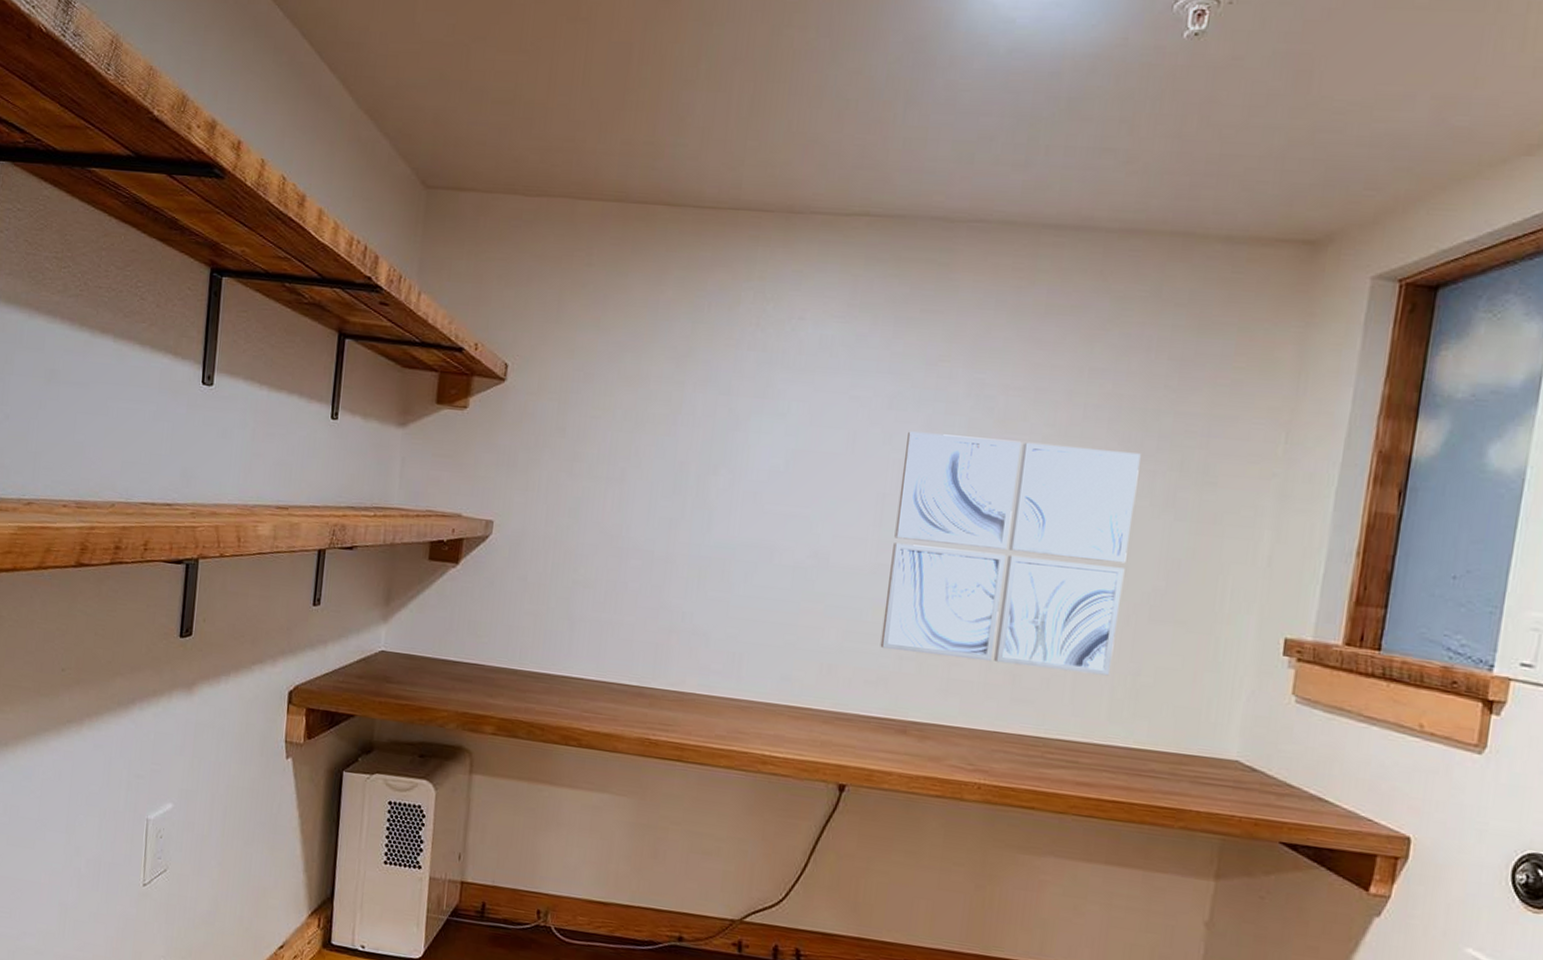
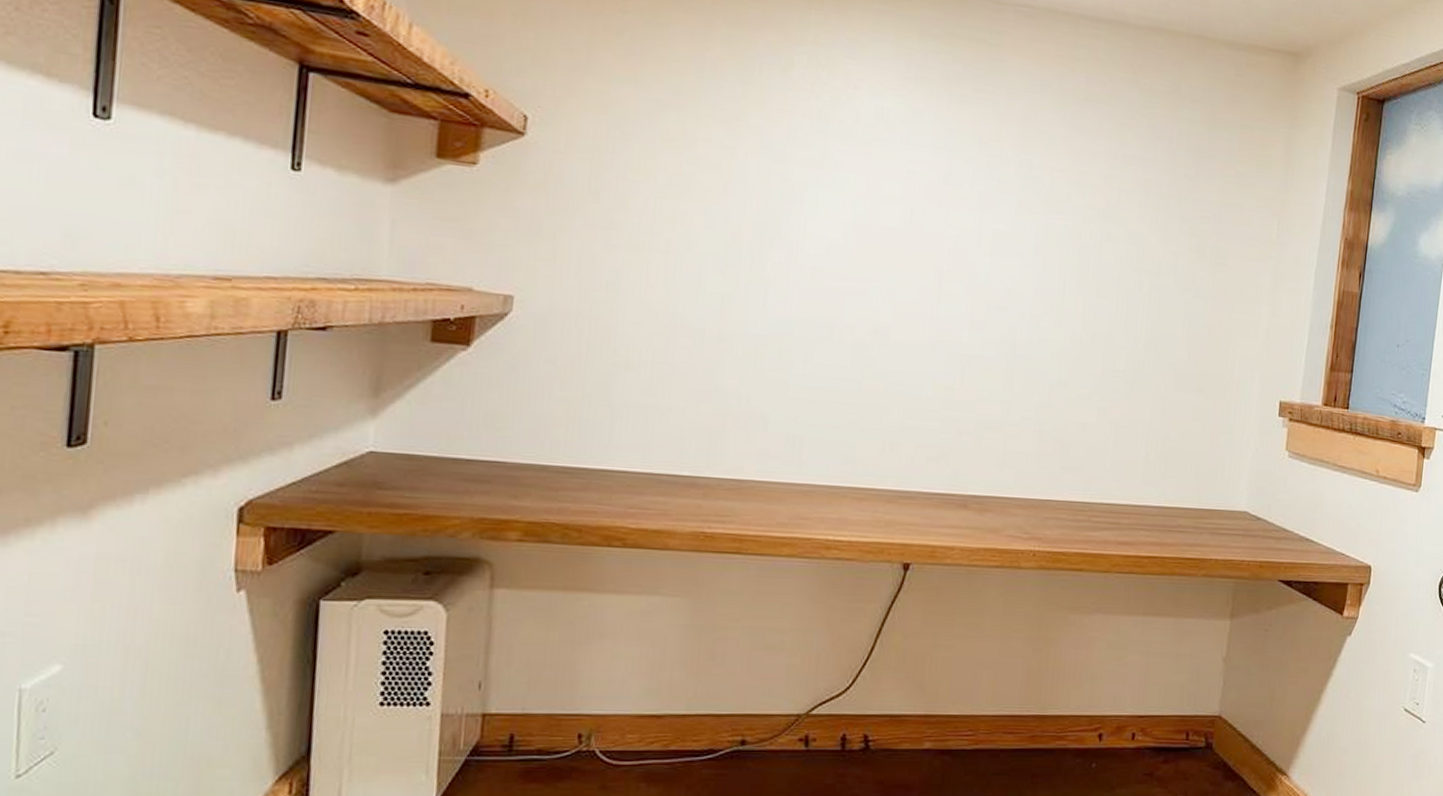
wall art: present [880,431,1141,676] -> none [940,208,1166,441]

